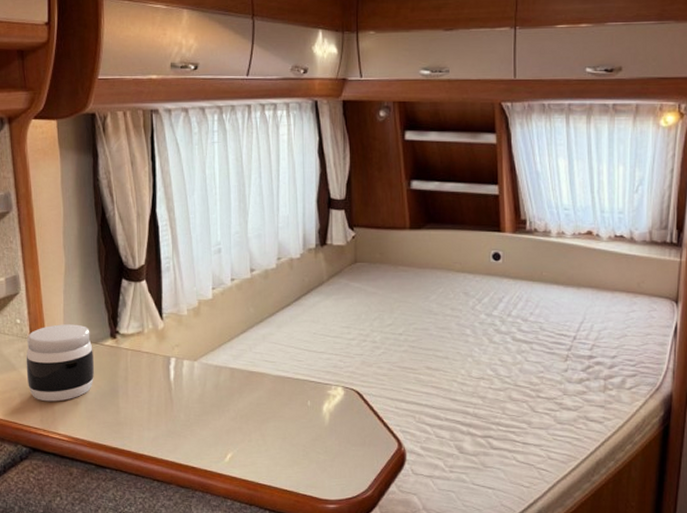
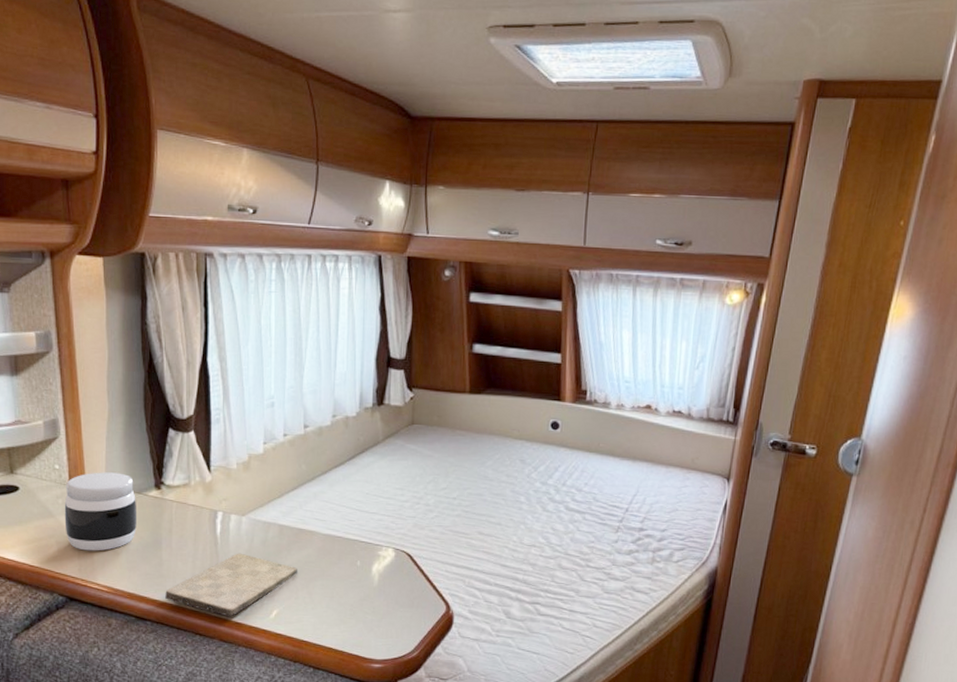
cutting board: none [123,398,250,462] -> present [165,553,297,617]

